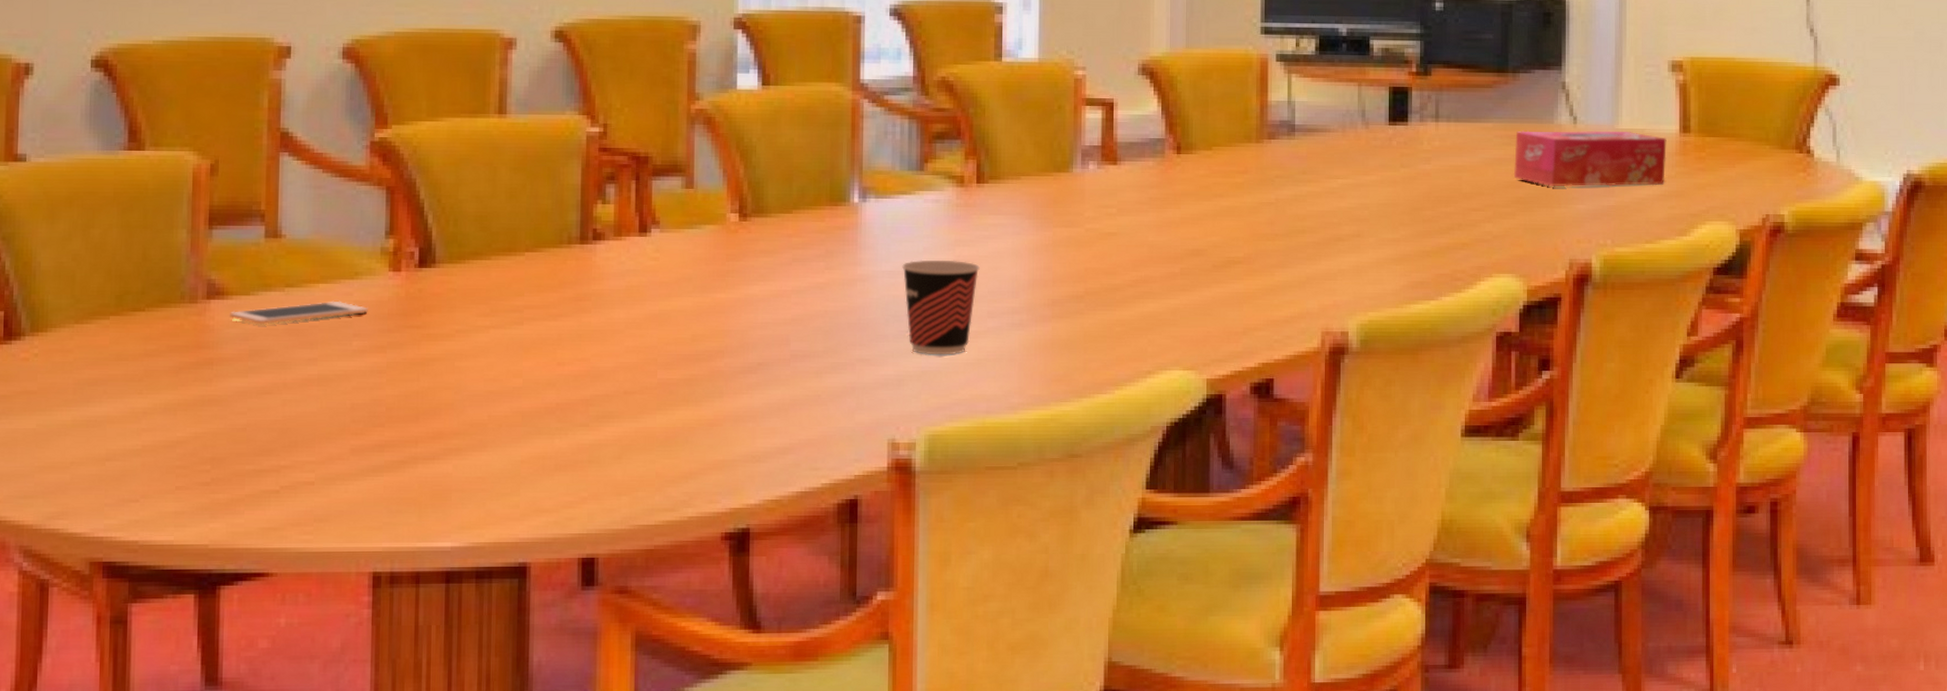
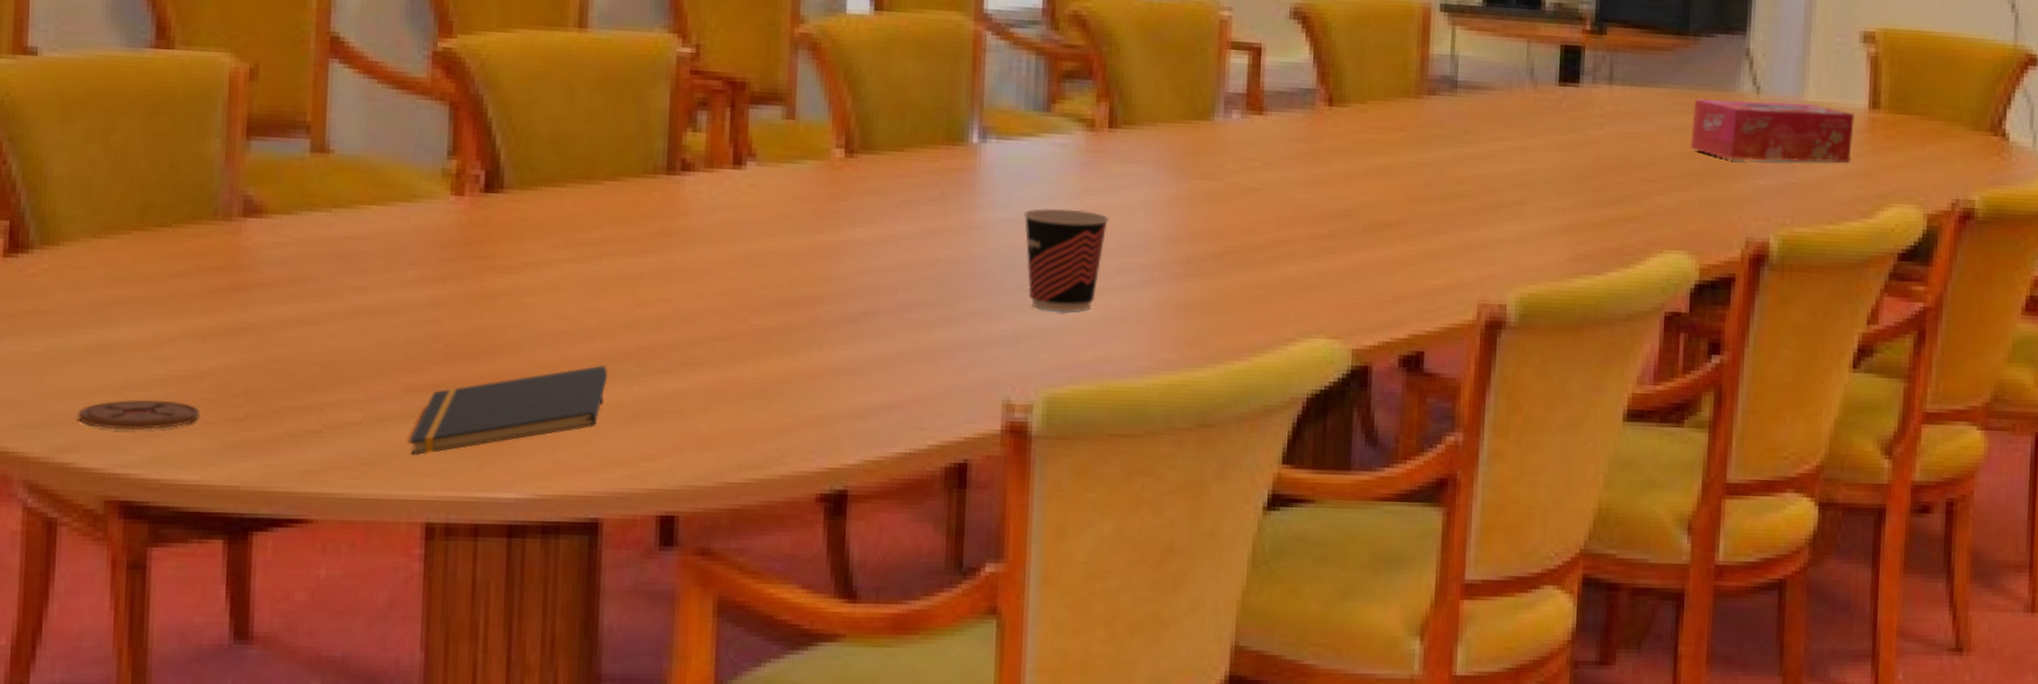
coaster: none [65,468,173,497] -> present [77,399,201,431]
cell phone: present [230,300,368,325] -> none [269,224,426,248]
notepad: none [356,421,532,511] -> present [408,365,608,456]

